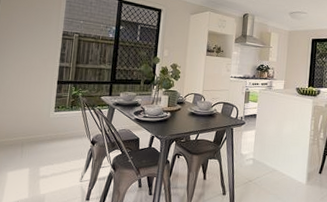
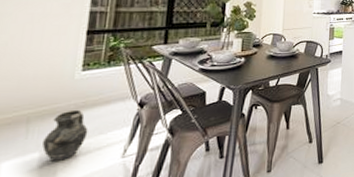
ceramic jug: none [31,140,59,177] -> present [42,109,88,162]

